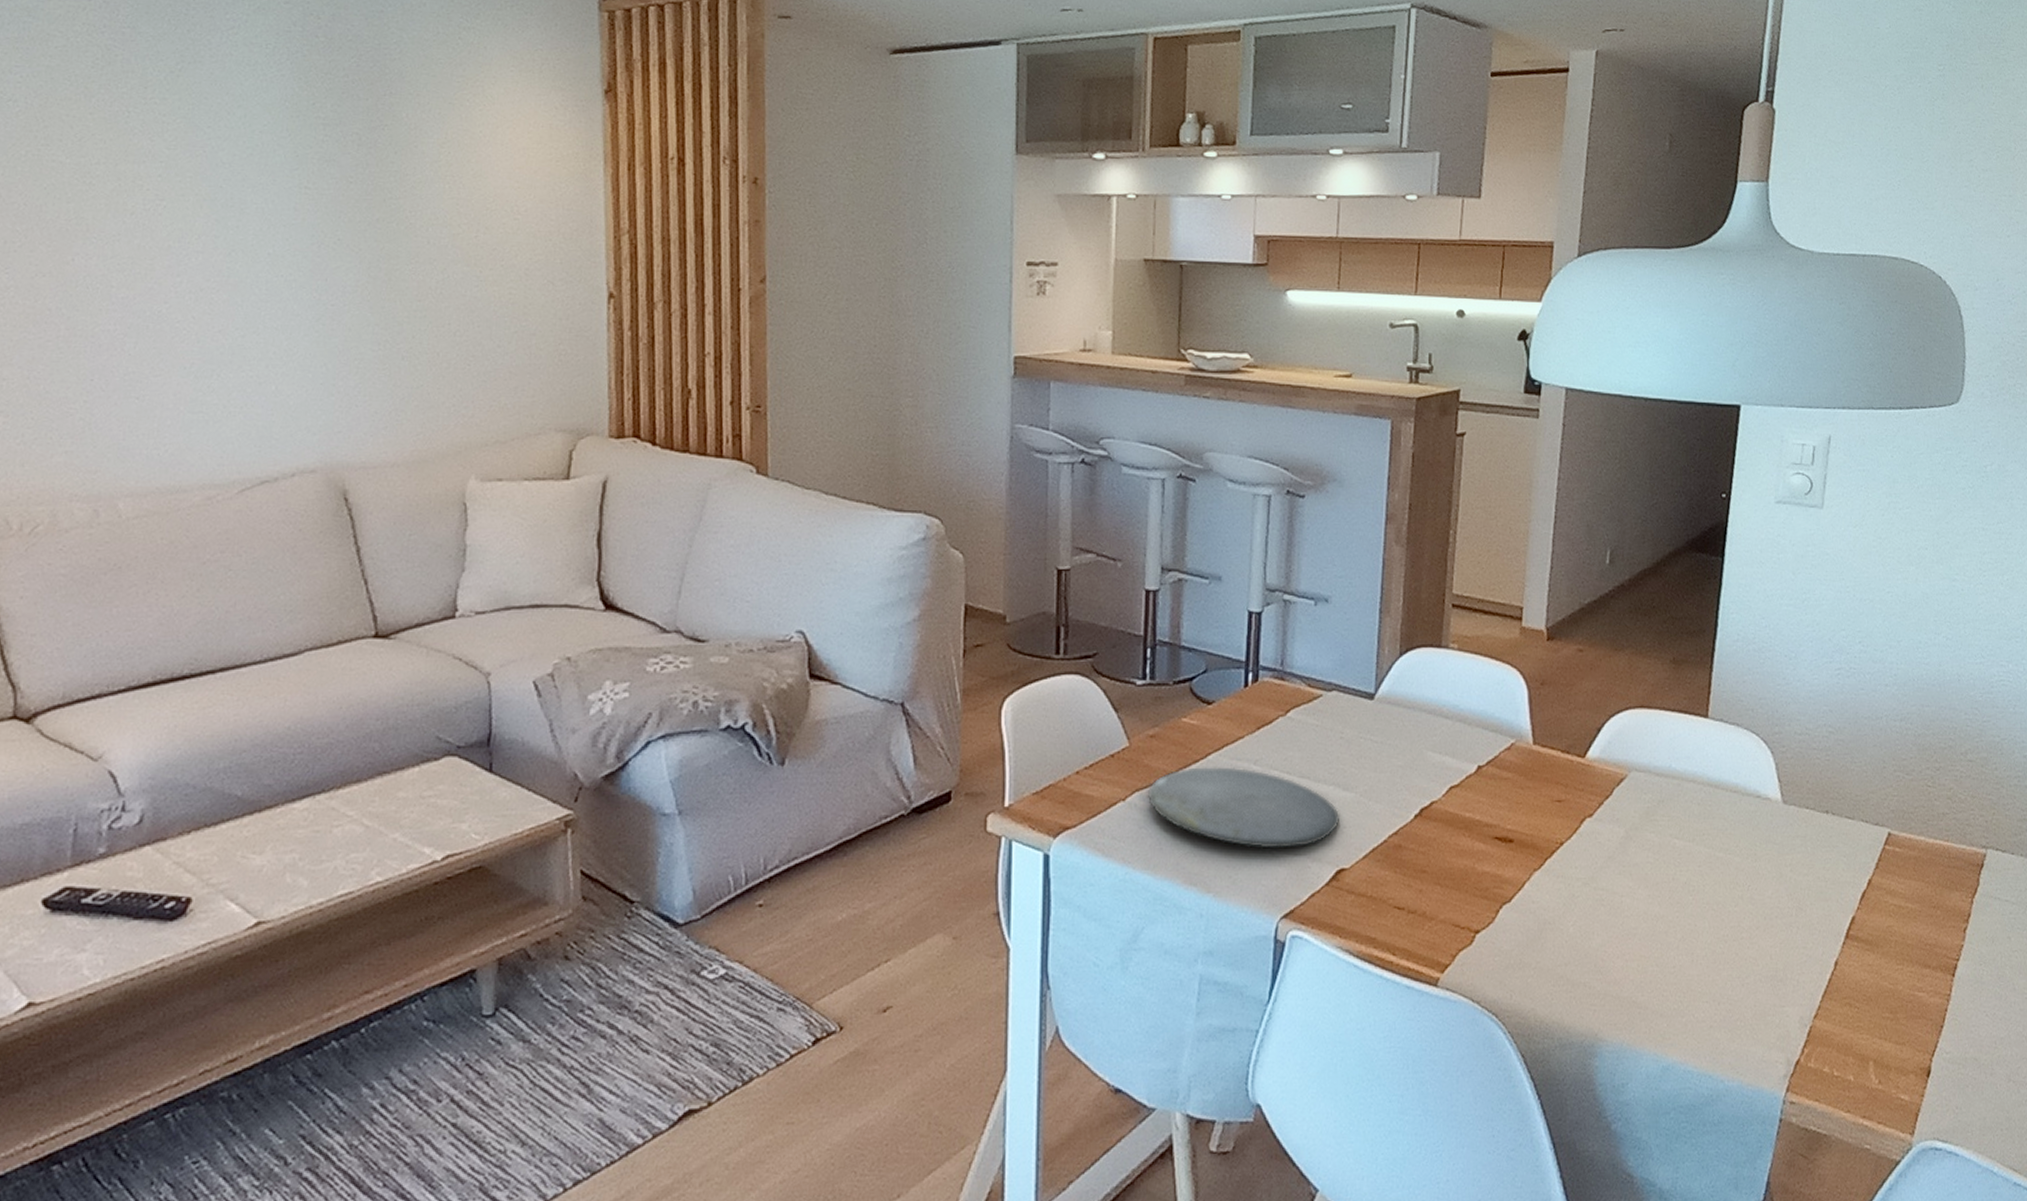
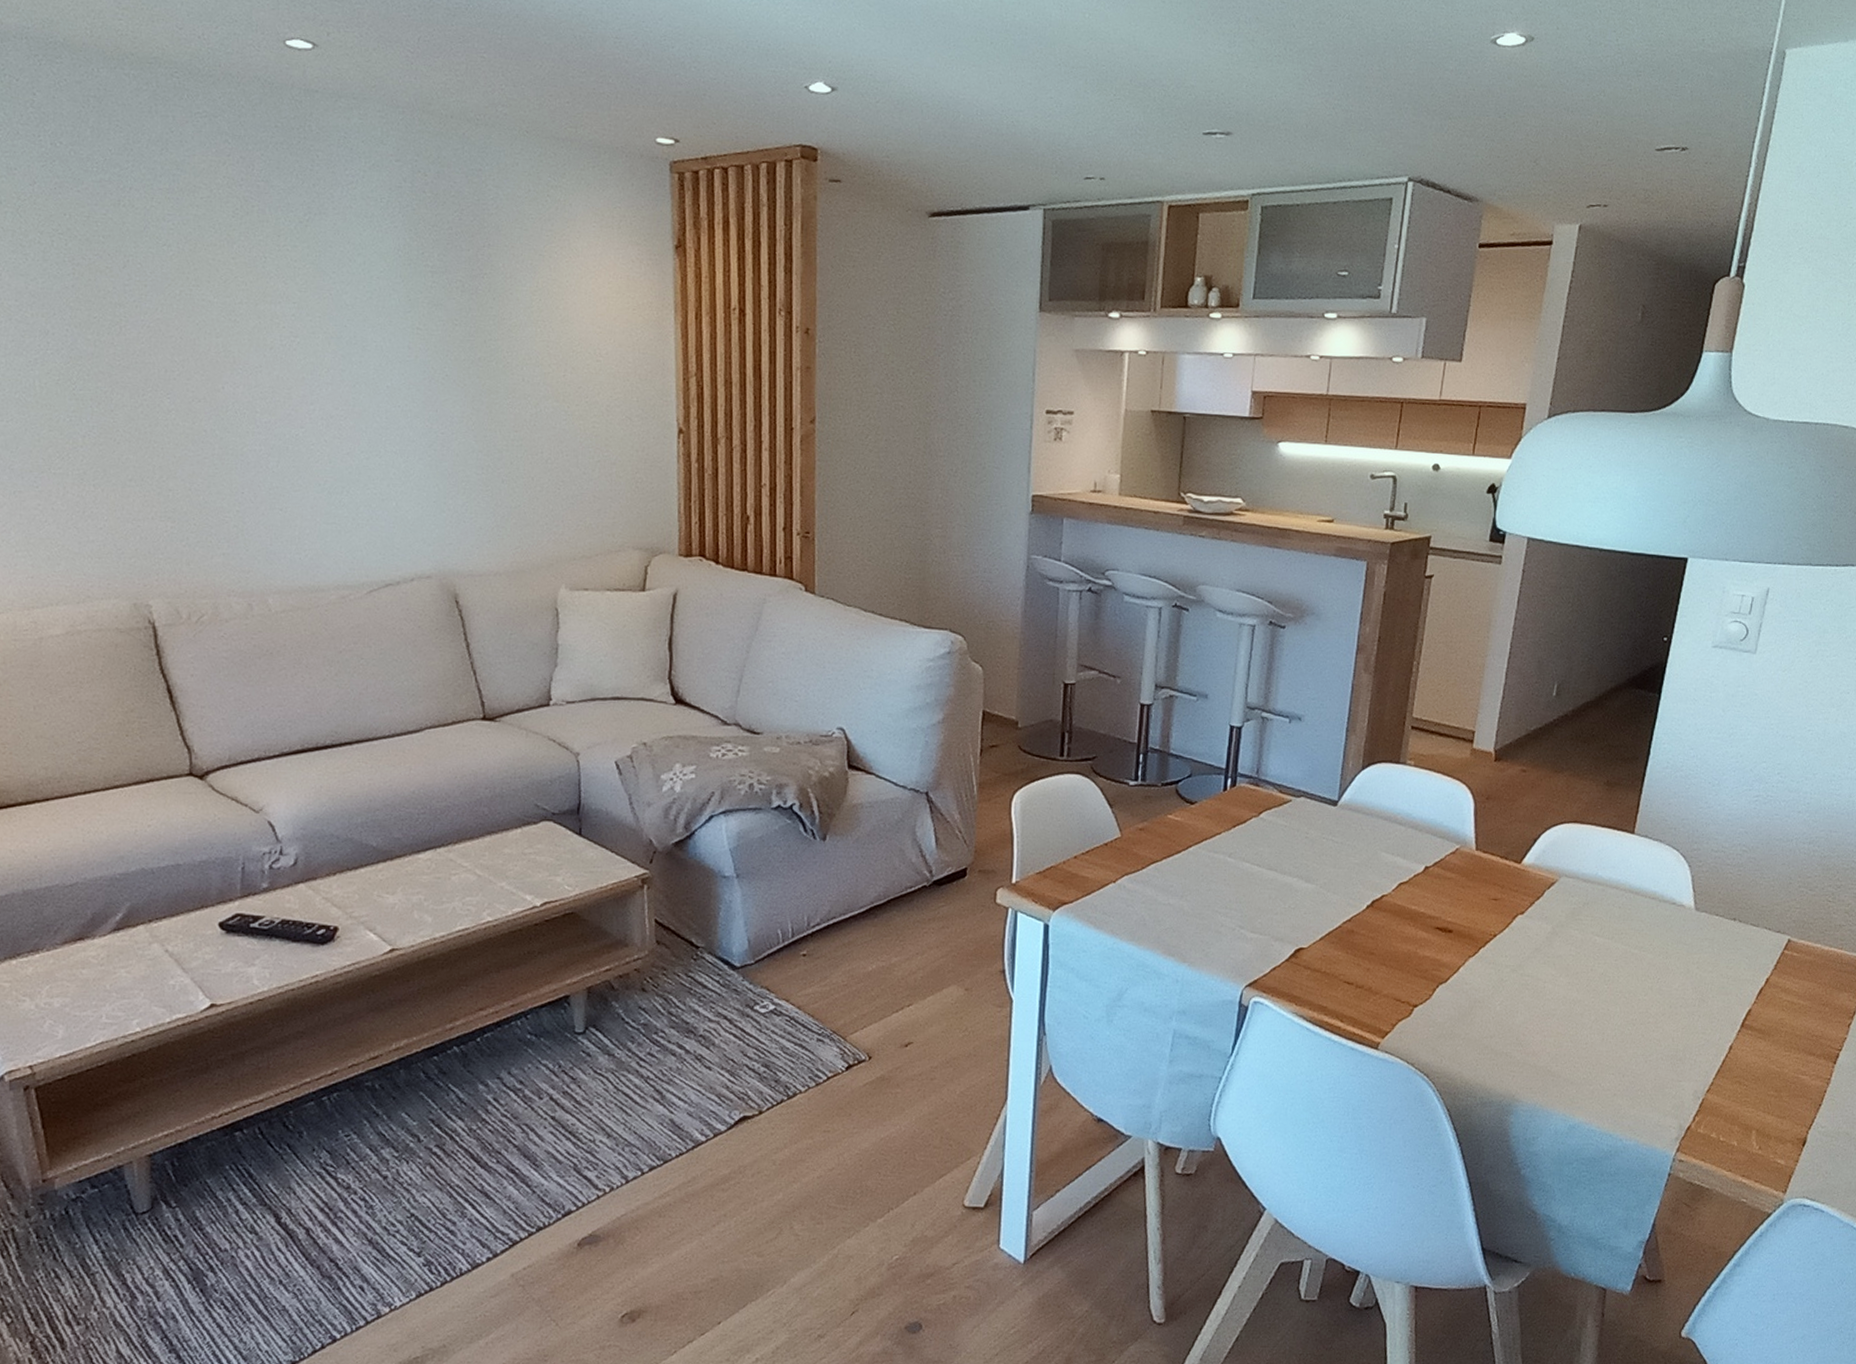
plate: present [1147,767,1339,849] -> none [1134,857,1301,929]

